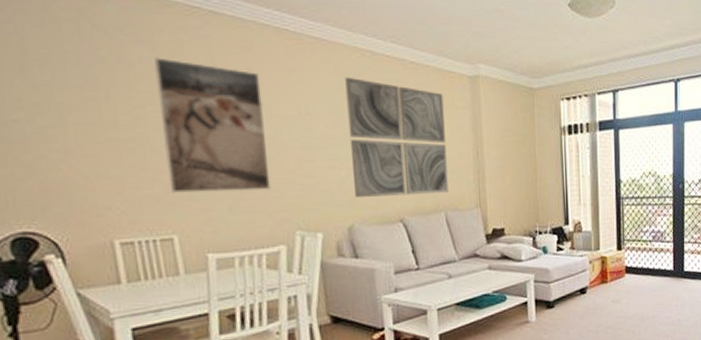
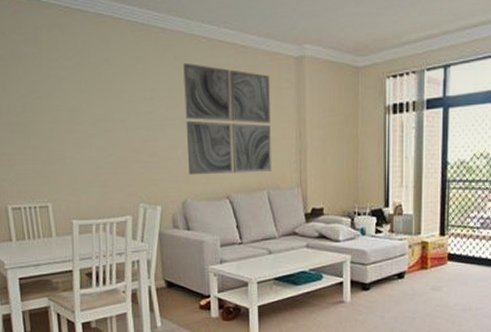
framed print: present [154,57,271,193] -> none [36,52,121,168]

